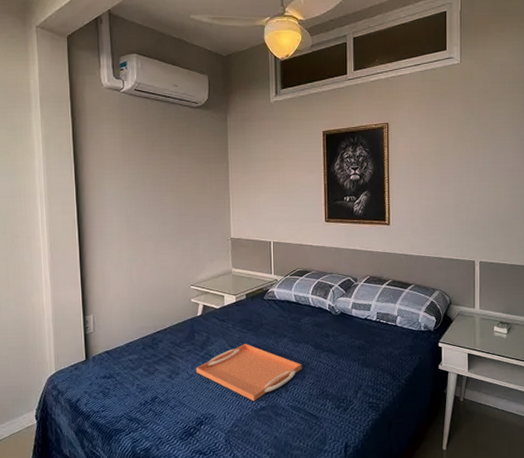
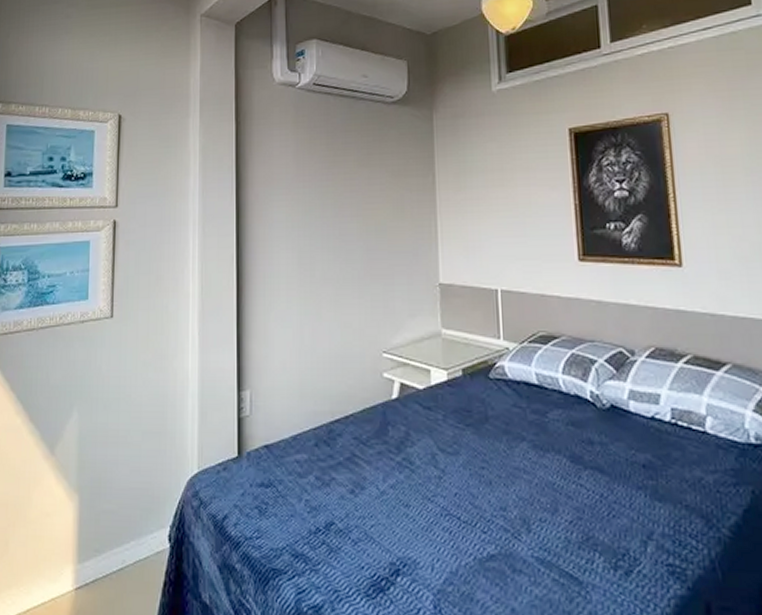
serving tray: present [196,344,302,401] -> none [389,447,552,544]

